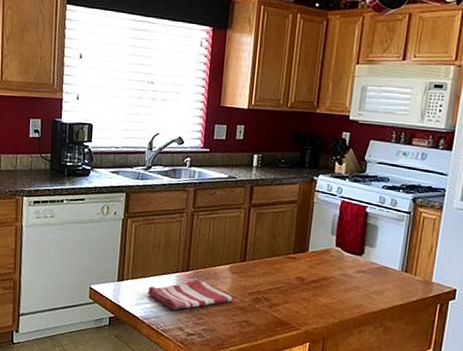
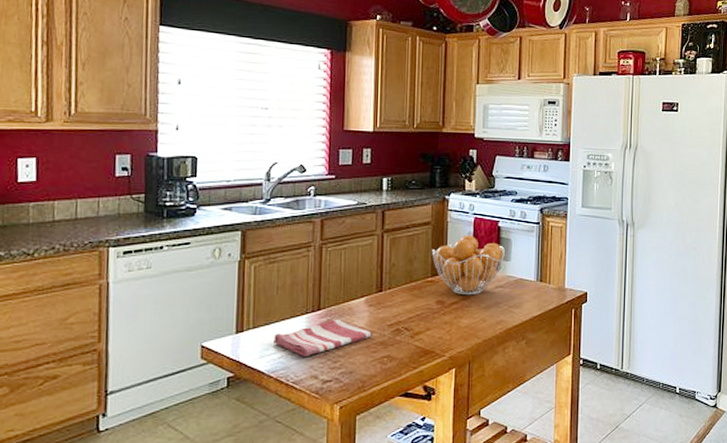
fruit basket: none [295,216,370,276] -> present [432,234,505,296]

